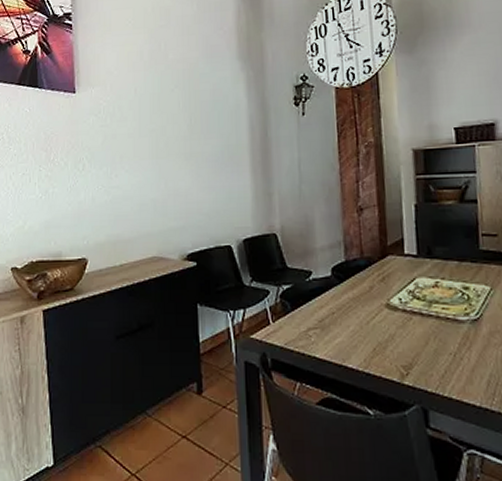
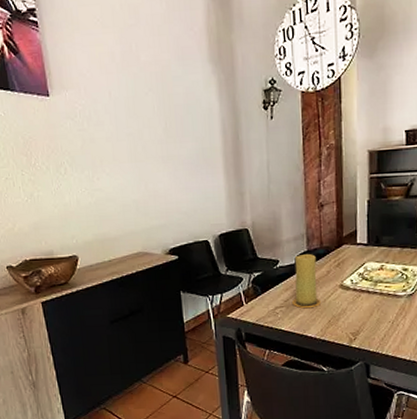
candle: none [328,264,363,330] -> present [292,253,321,308]

